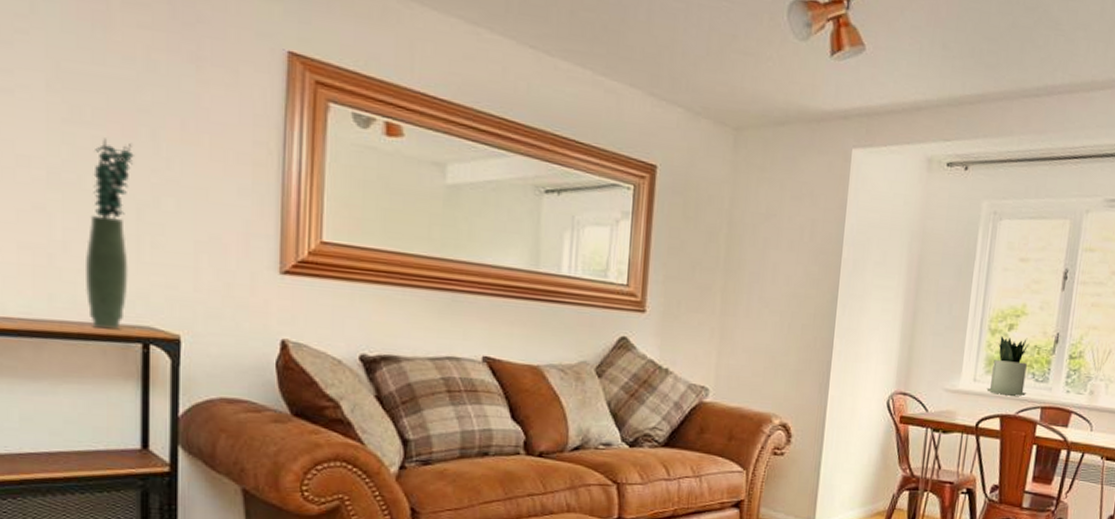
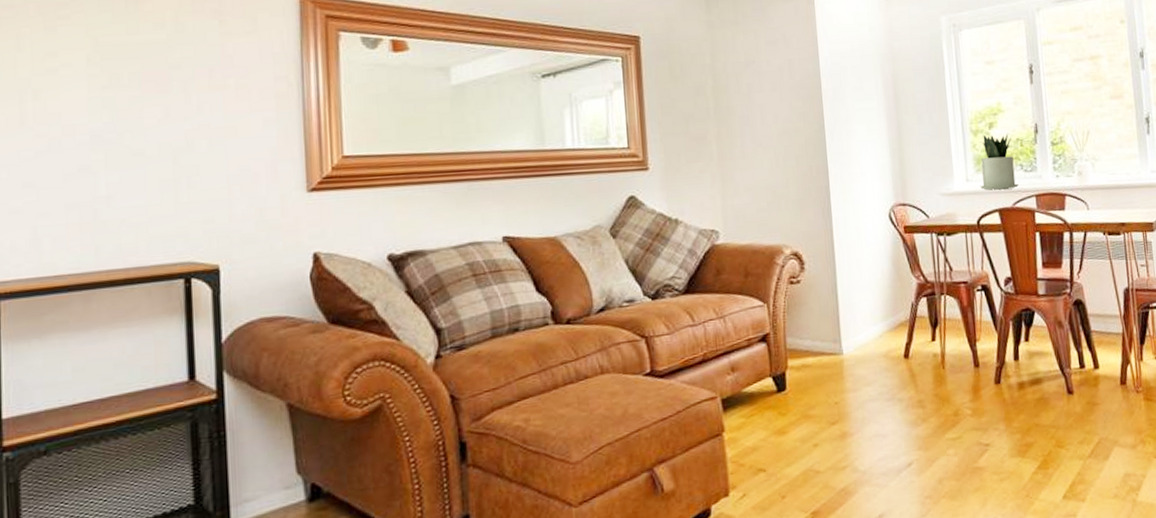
vase: present [84,138,134,329] -> none [127,97,169,271]

